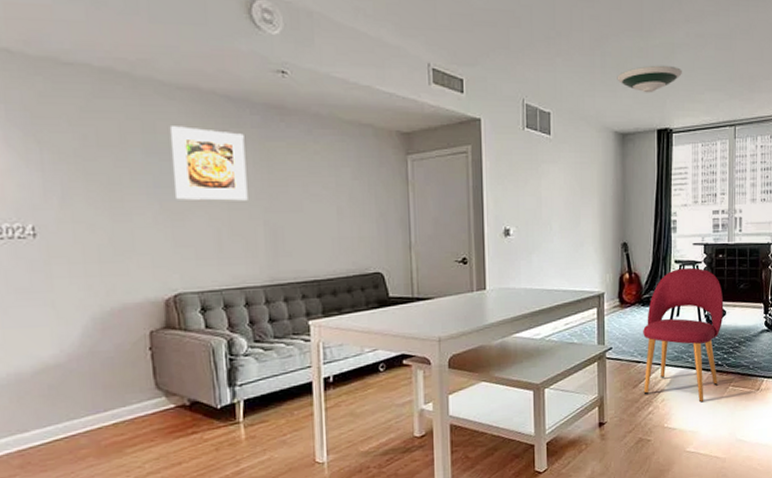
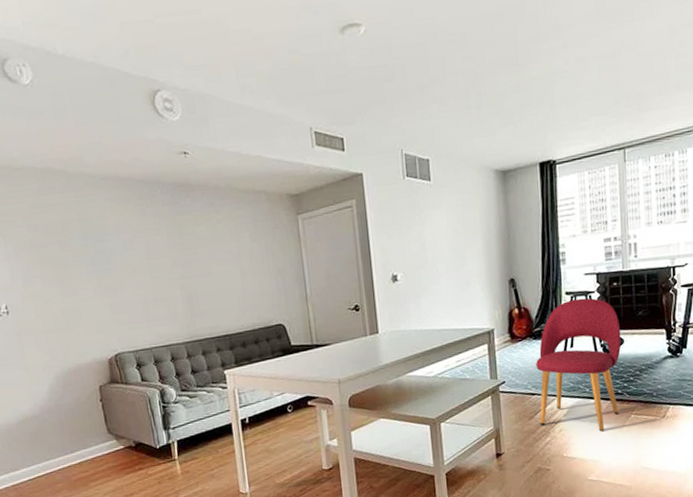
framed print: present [169,126,248,201] -> none [99,210,166,274]
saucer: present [617,65,682,93] -> none [494,96,563,128]

